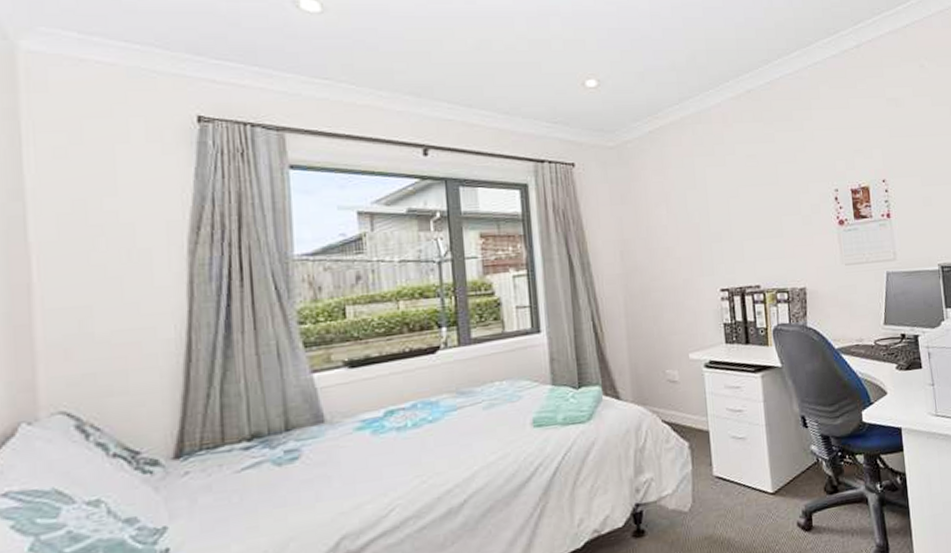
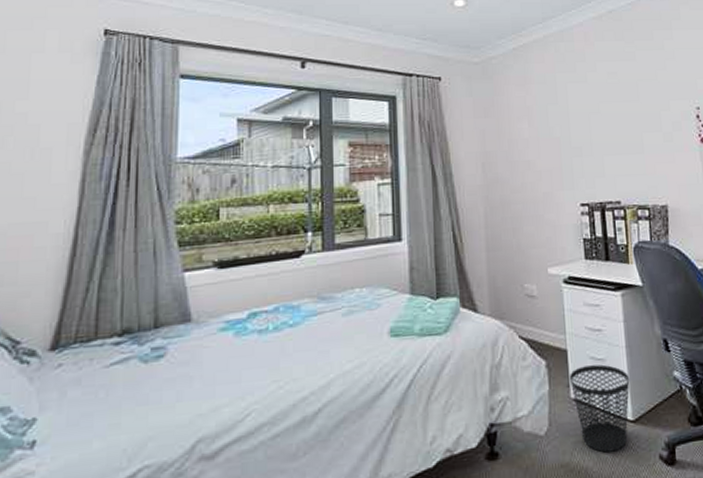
wastebasket: none [711,443,770,523] -> present [569,364,630,453]

